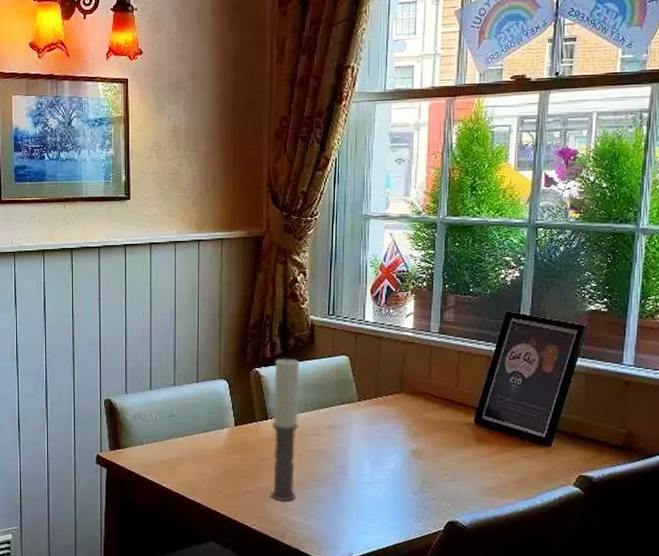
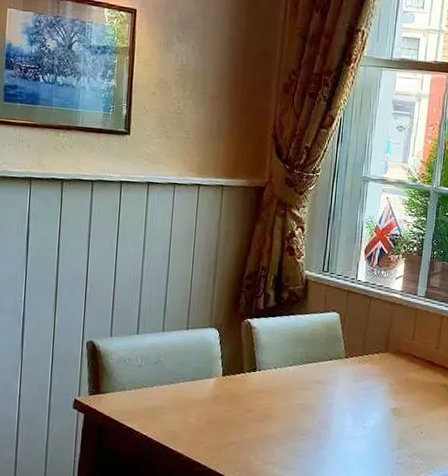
candle: present [270,357,300,501] -> none [253,310,292,454]

